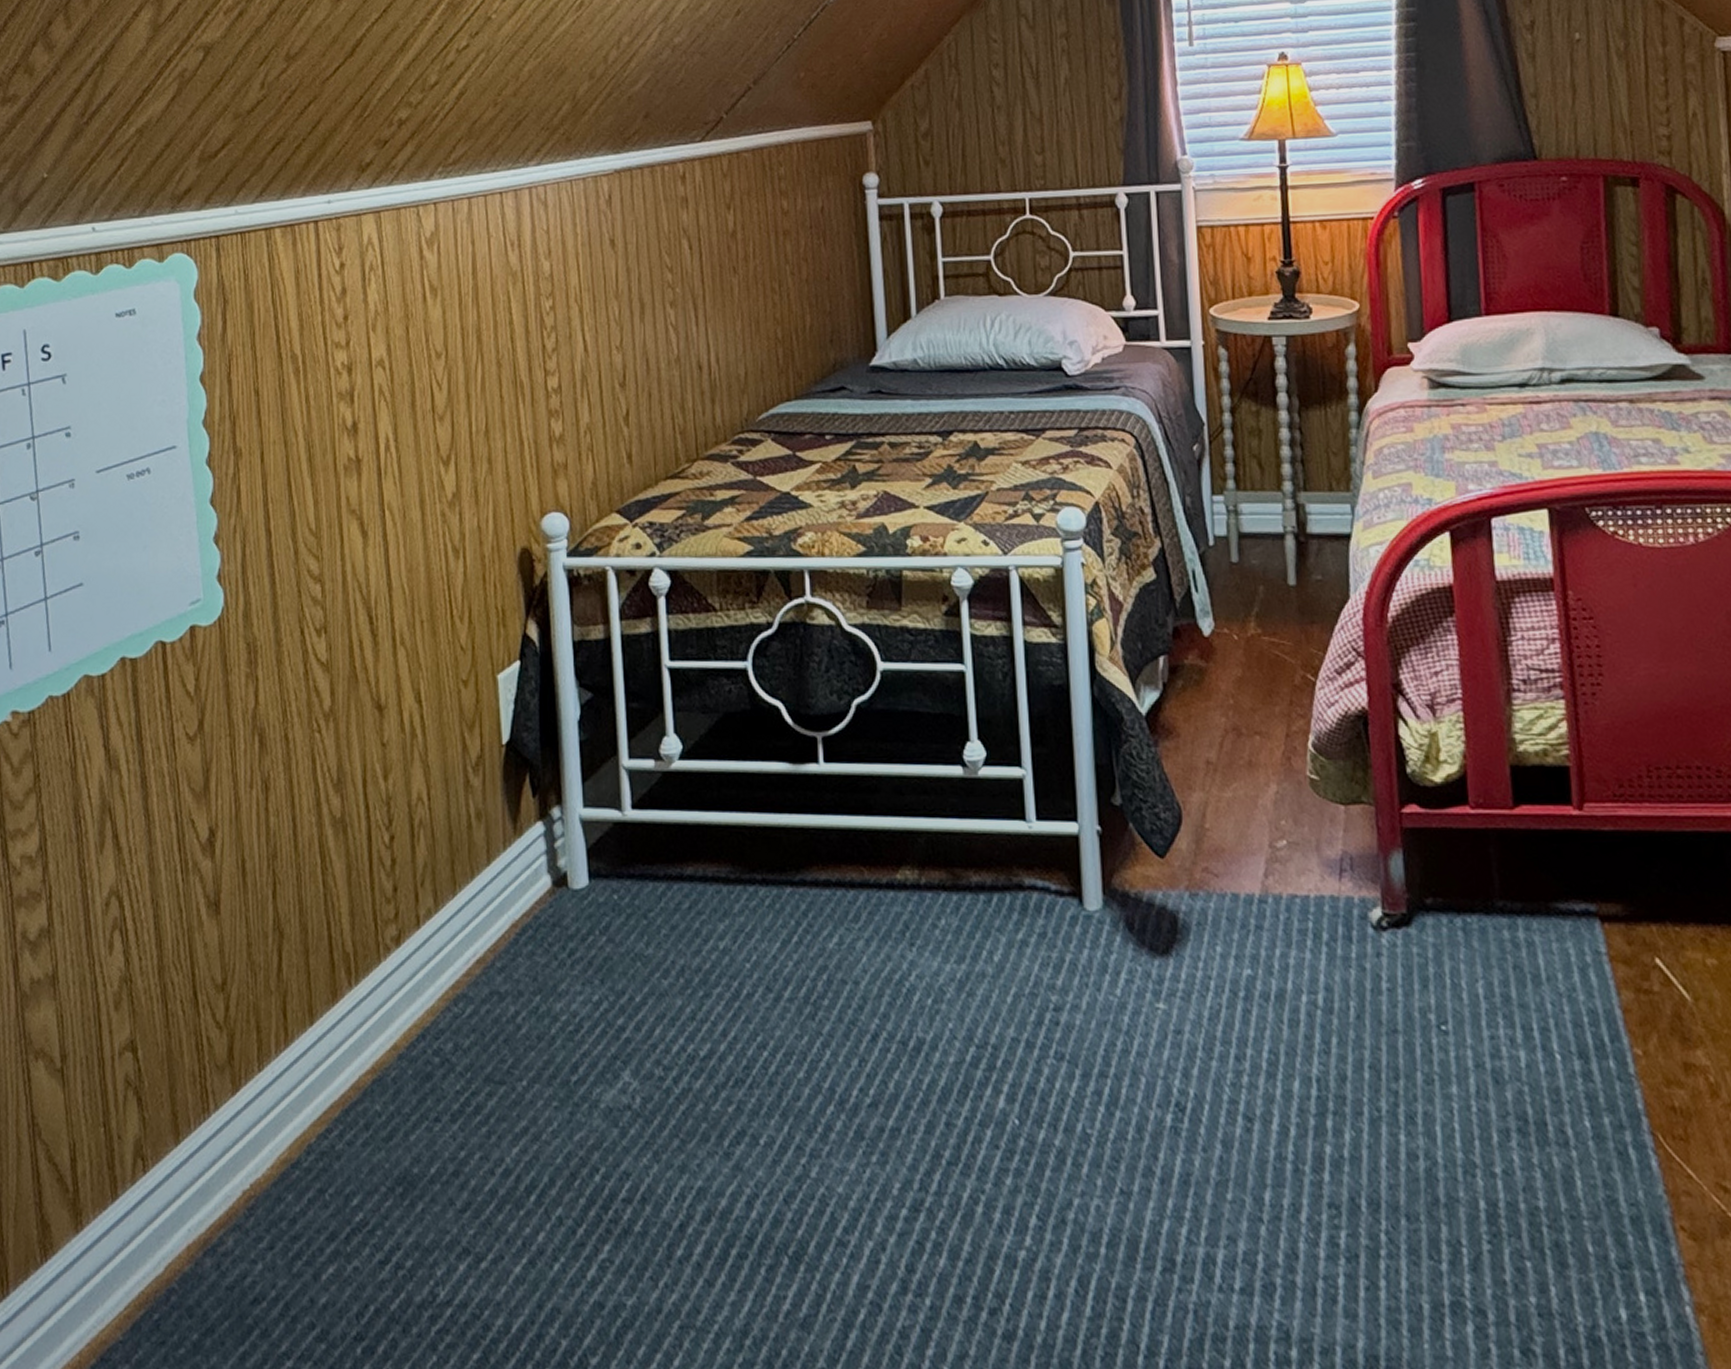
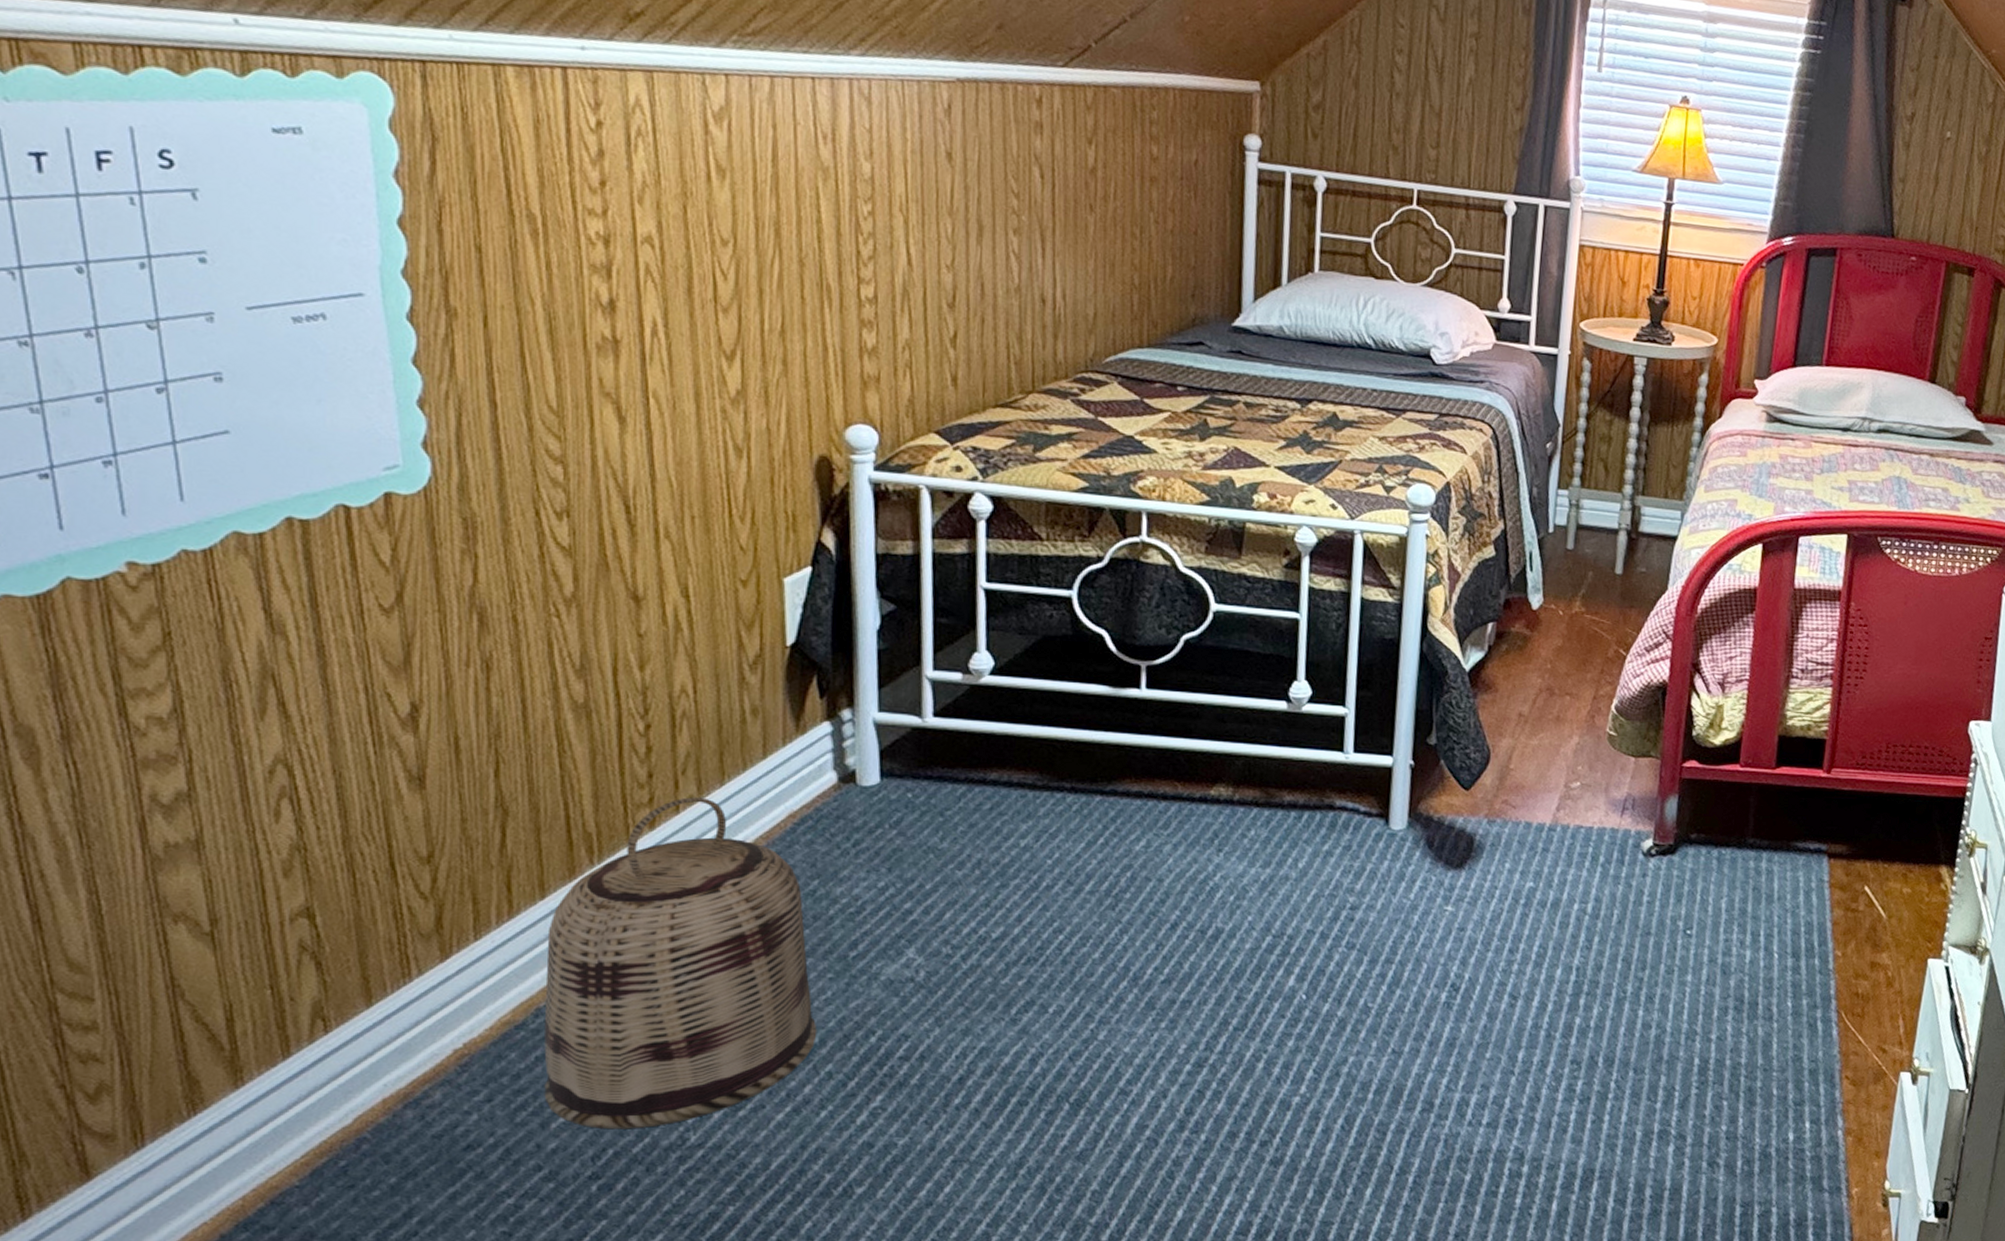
basket: none [314,910,547,1283] -> present [543,797,817,1130]

